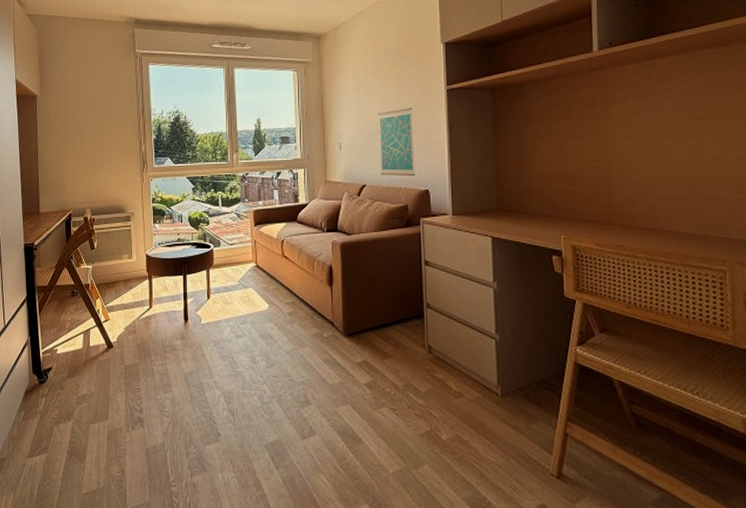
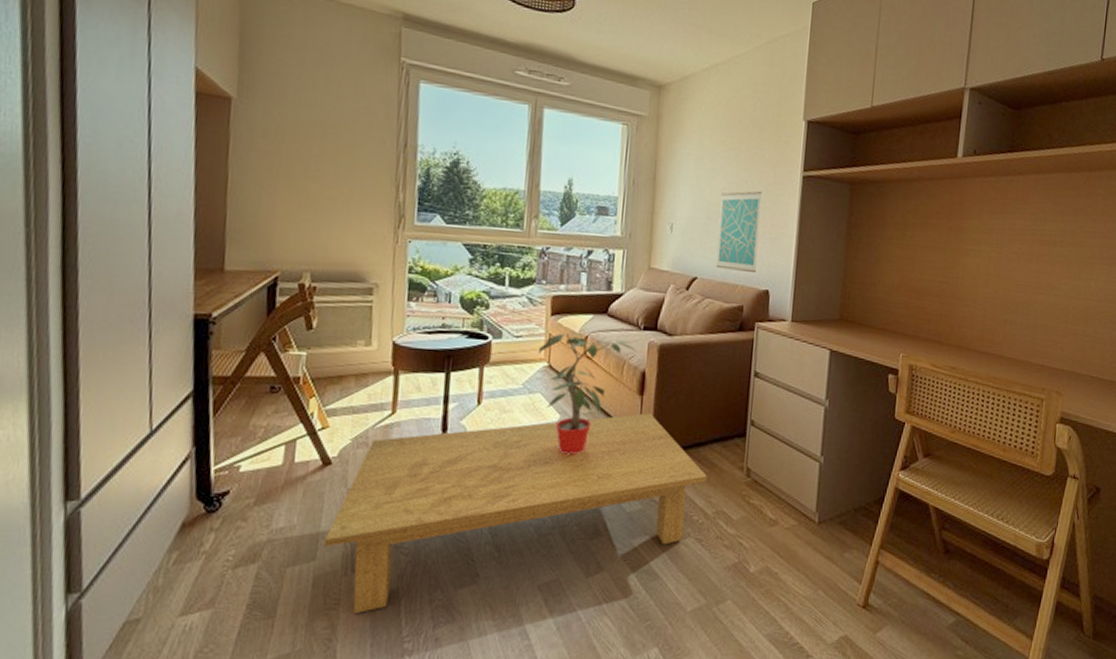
coffee table: none [112,300,394,461] -> present [323,413,707,613]
potted plant: none [247,237,323,337] -> present [537,332,636,455]

